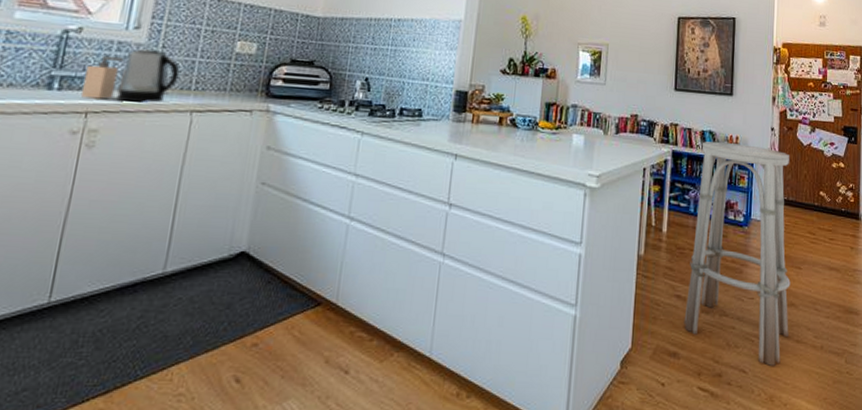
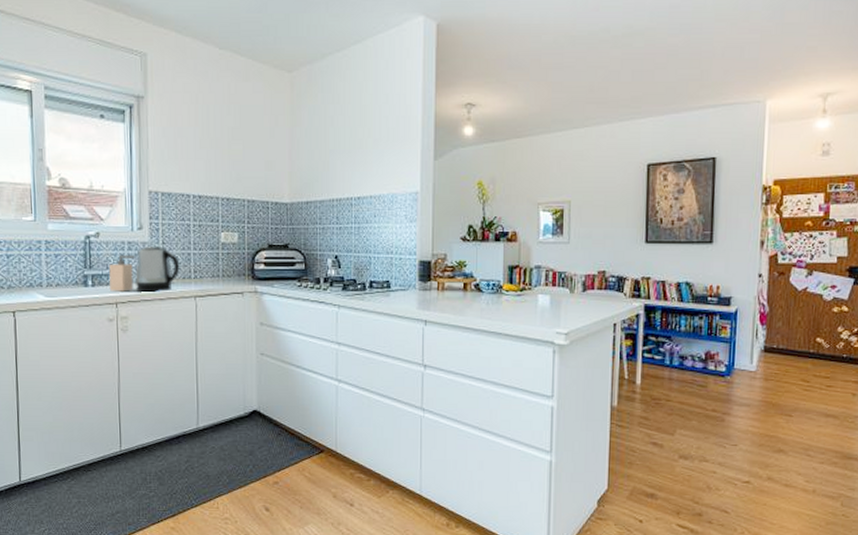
bar stool: present [684,141,791,366] -> none [661,292,781,507]

